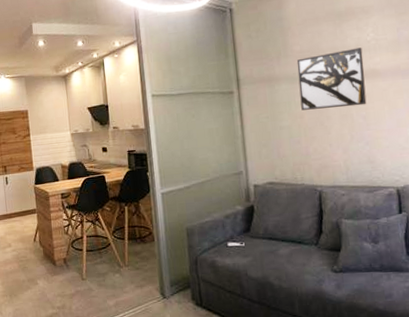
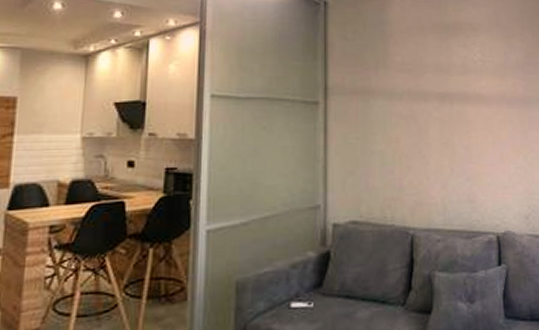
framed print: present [296,47,367,110] -> none [396,67,470,134]

